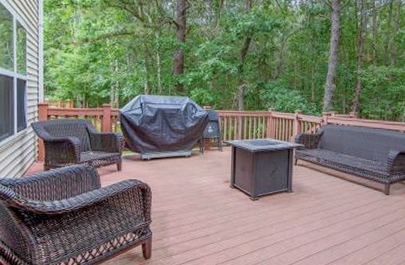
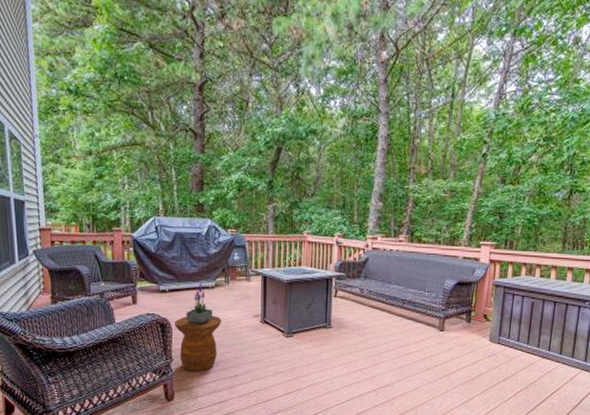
side table: none [154,181,197,232] -> present [175,315,222,372]
potted plant: none [165,150,189,189] -> present [186,281,213,325]

